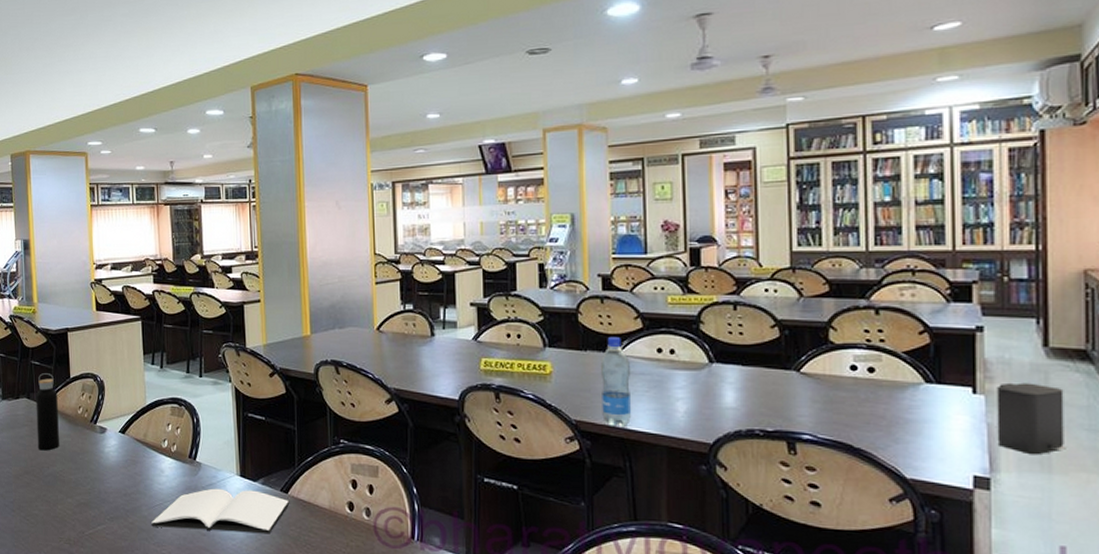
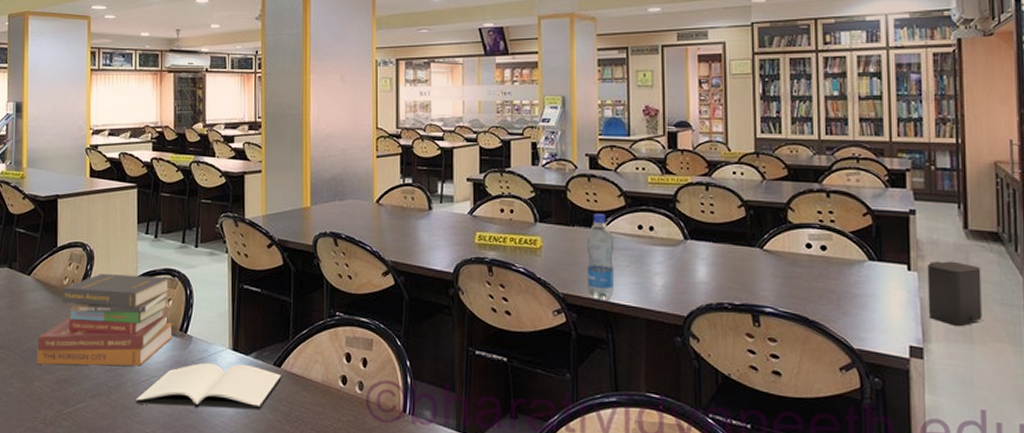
water bottle: present [35,373,59,451] -> none [16,241,42,324]
books: none [58,403,183,491] -> present [37,274,173,366]

